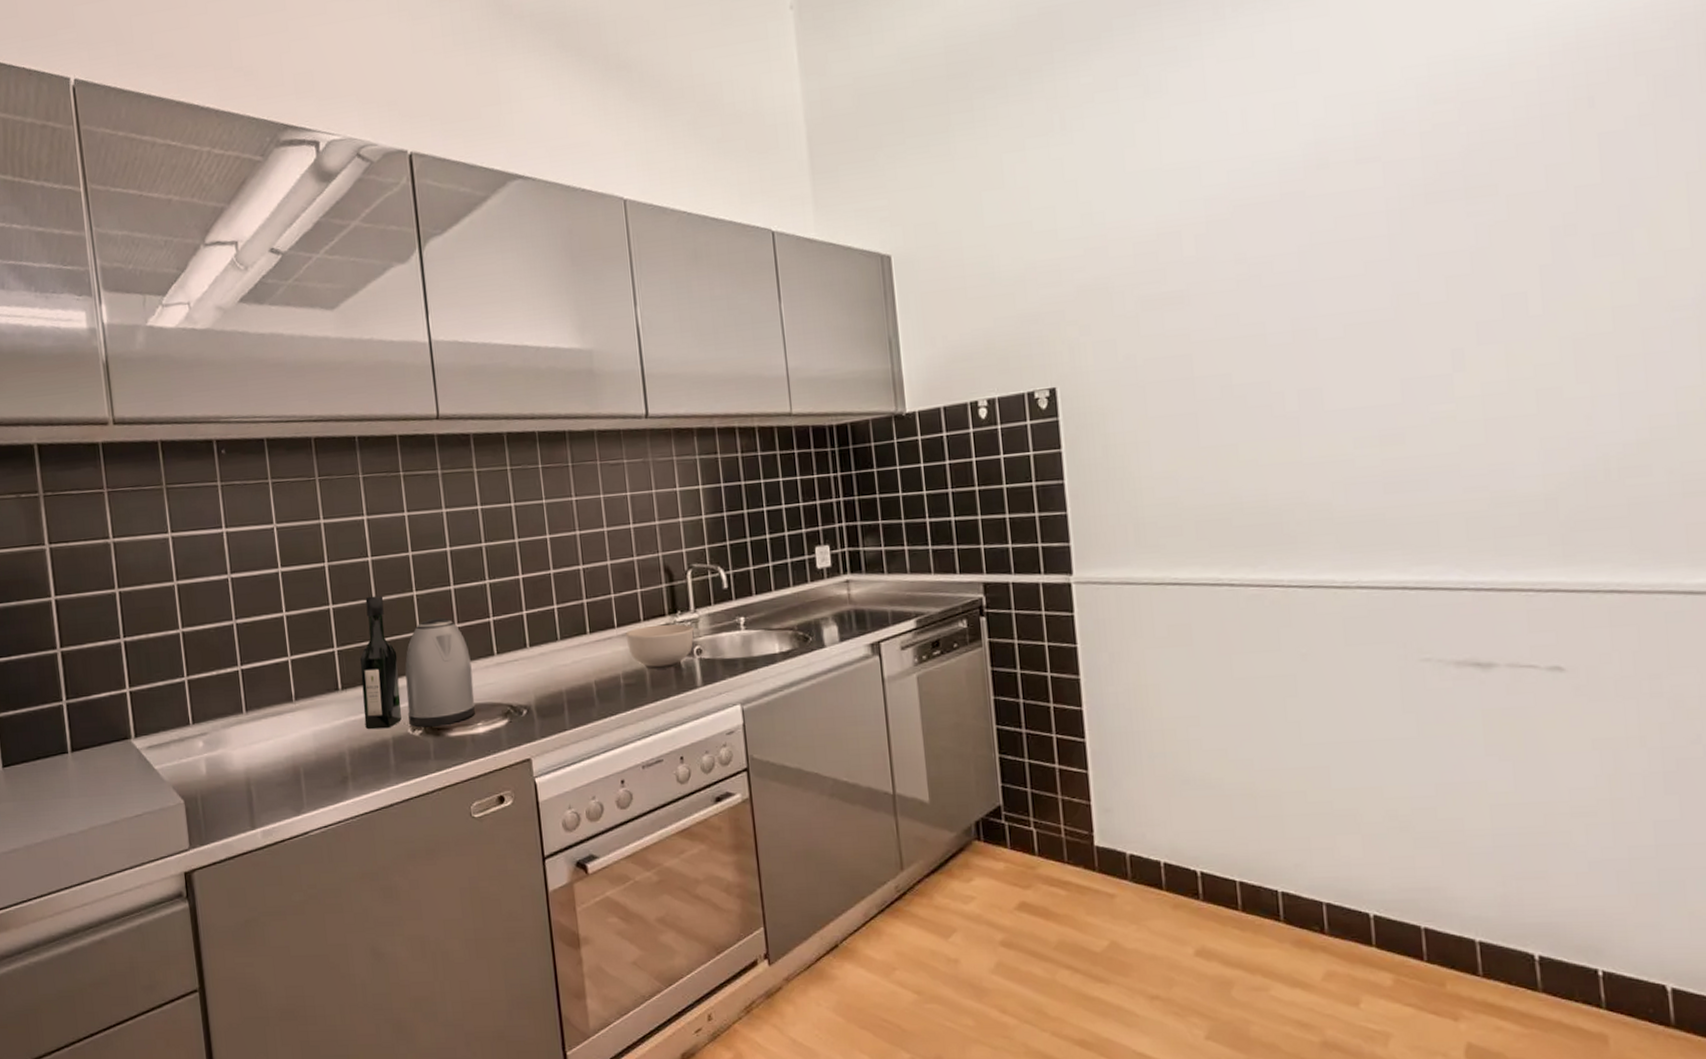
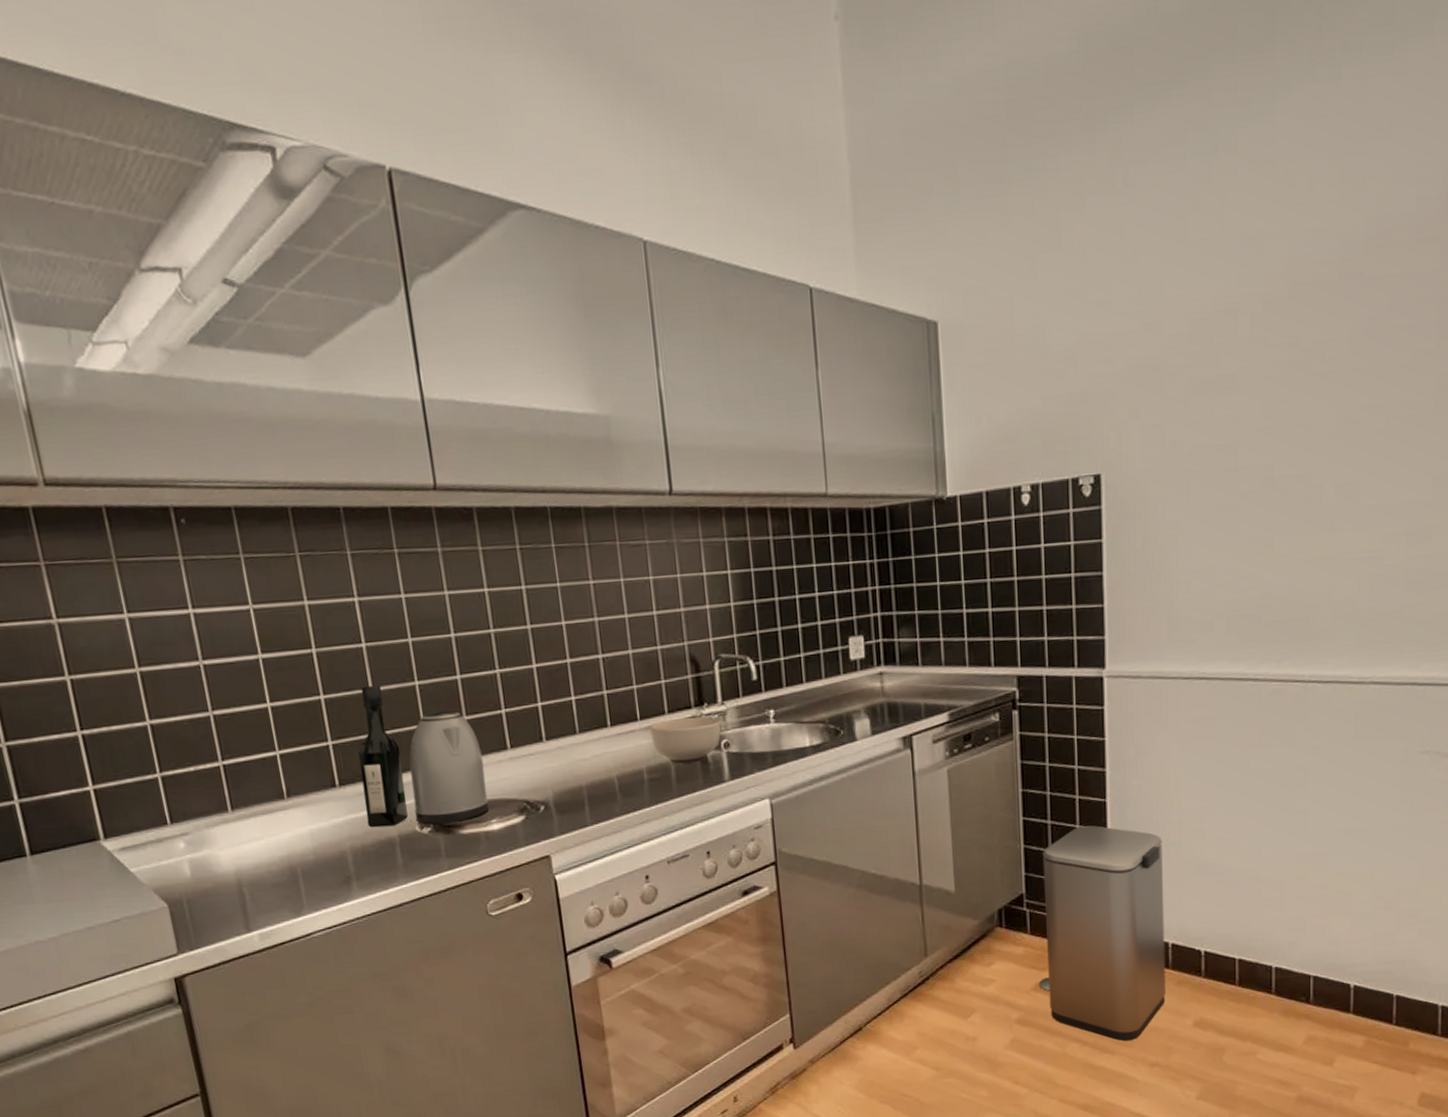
pedal bin: none [1018,735,1161,969] -> present [1039,825,1166,1041]

